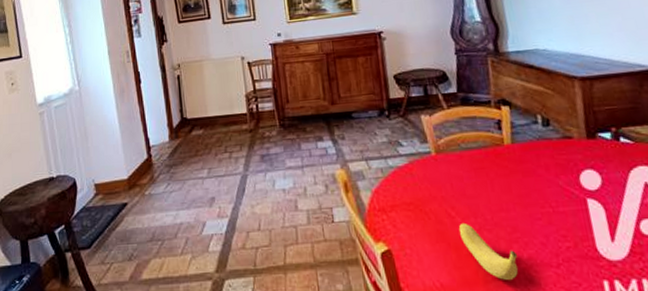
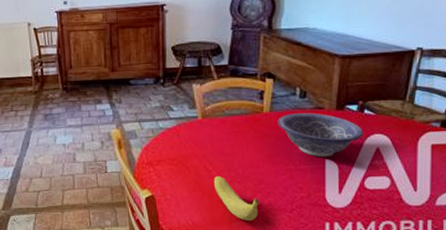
decorative bowl: none [522,143,626,197] -> present [278,113,364,158]

